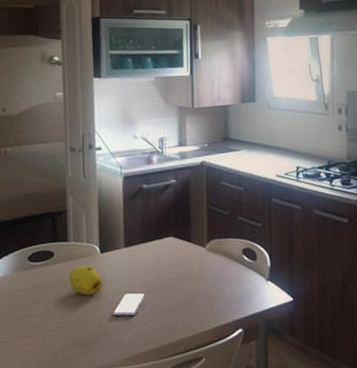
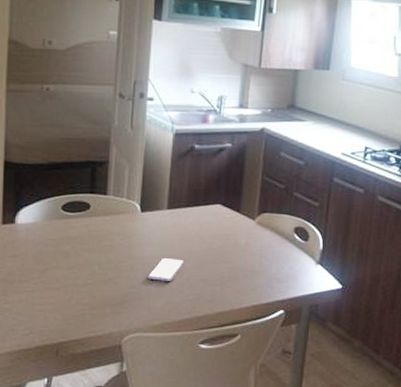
fruit: present [69,264,103,296] -> none [104,222,140,255]

